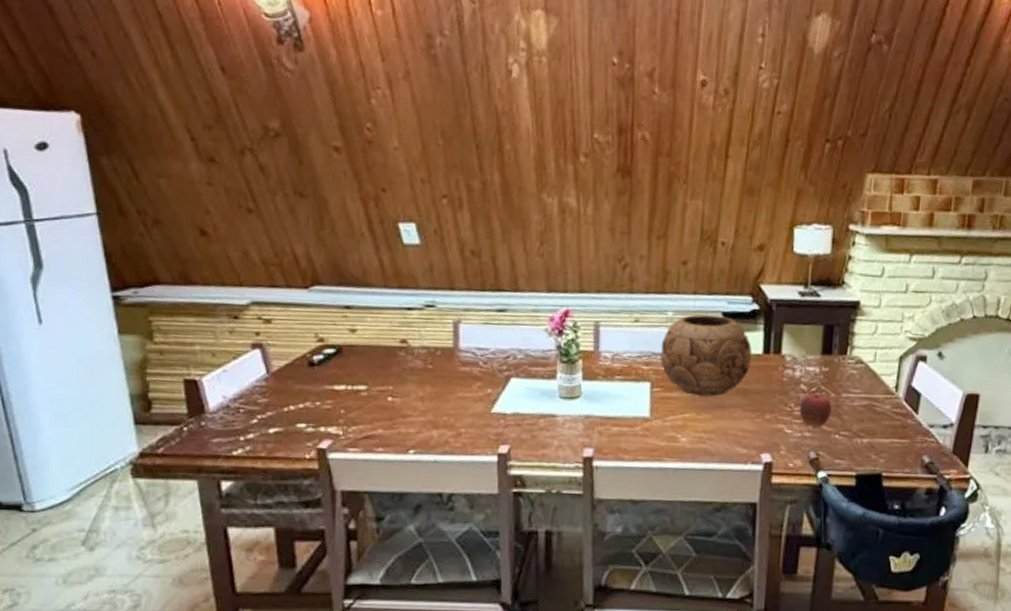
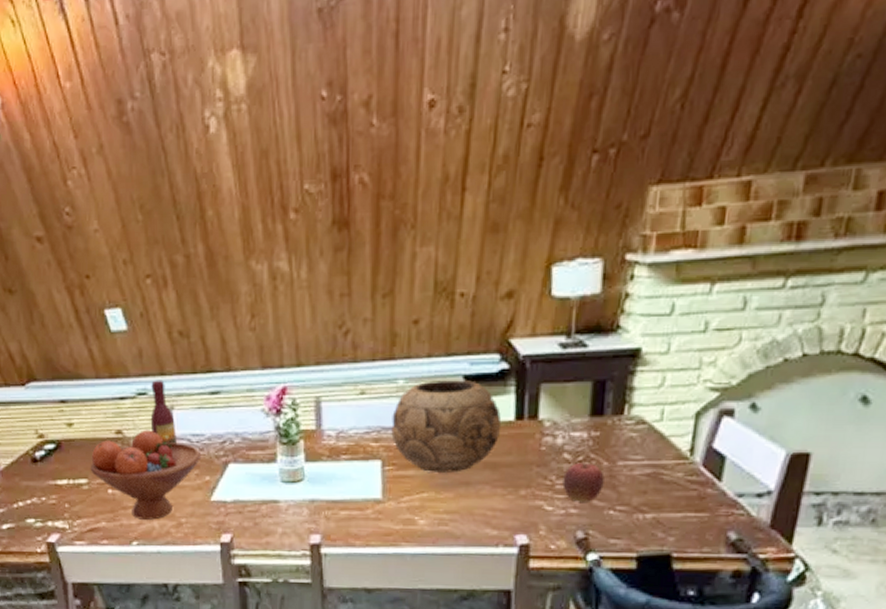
fruit bowl: none [370,340,485,429] -> present [90,430,202,520]
wine bottle: none [436,294,462,356] -> present [150,380,176,444]

